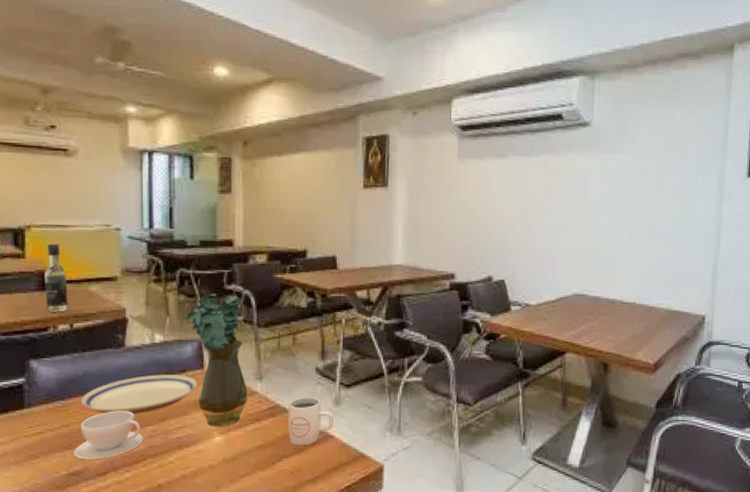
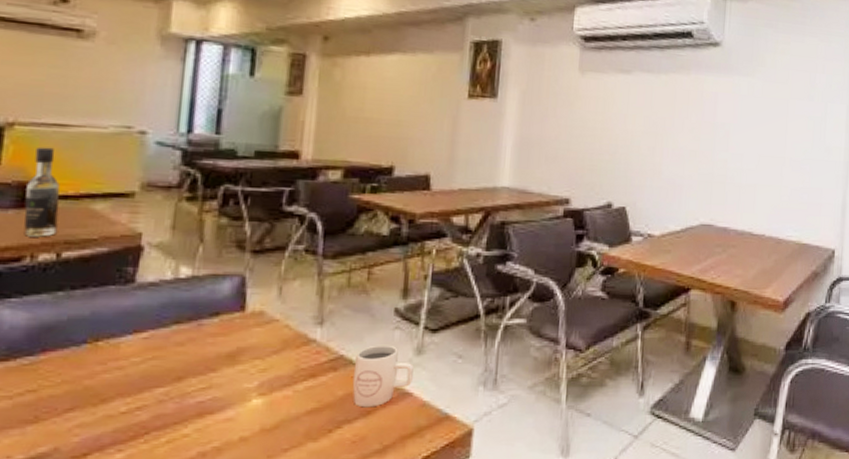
teacup: present [73,411,144,460] -> none [38,368,149,438]
plate: present [80,374,198,415] -> none [59,319,235,373]
vase: present [186,289,248,427] -> none [227,210,306,387]

